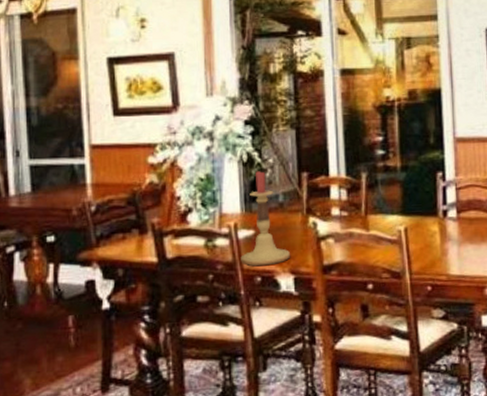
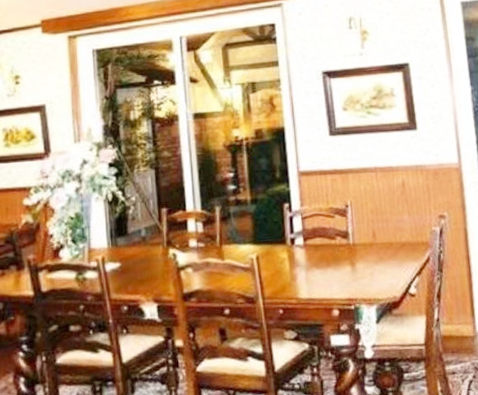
candlestick: present [240,170,291,267] -> none [108,207,154,297]

